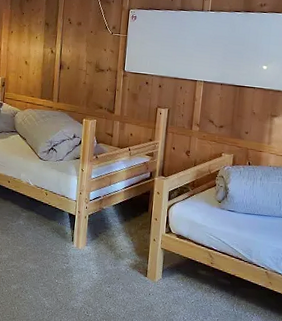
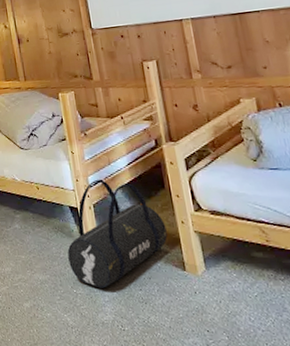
duffel bag: none [57,196,141,282] -> present [67,180,168,289]

